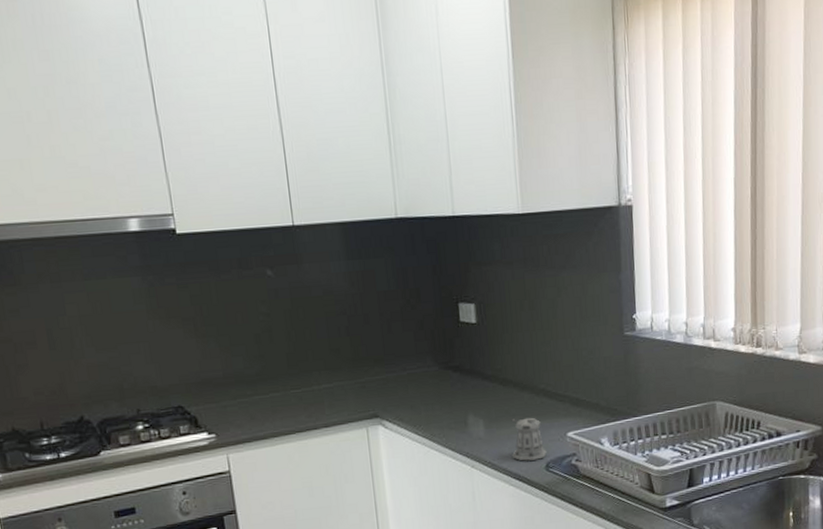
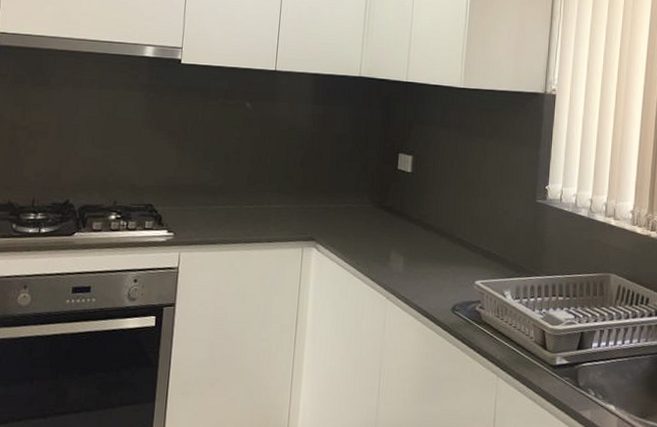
pepper shaker: present [511,417,547,461] -> none [424,259,455,301]

